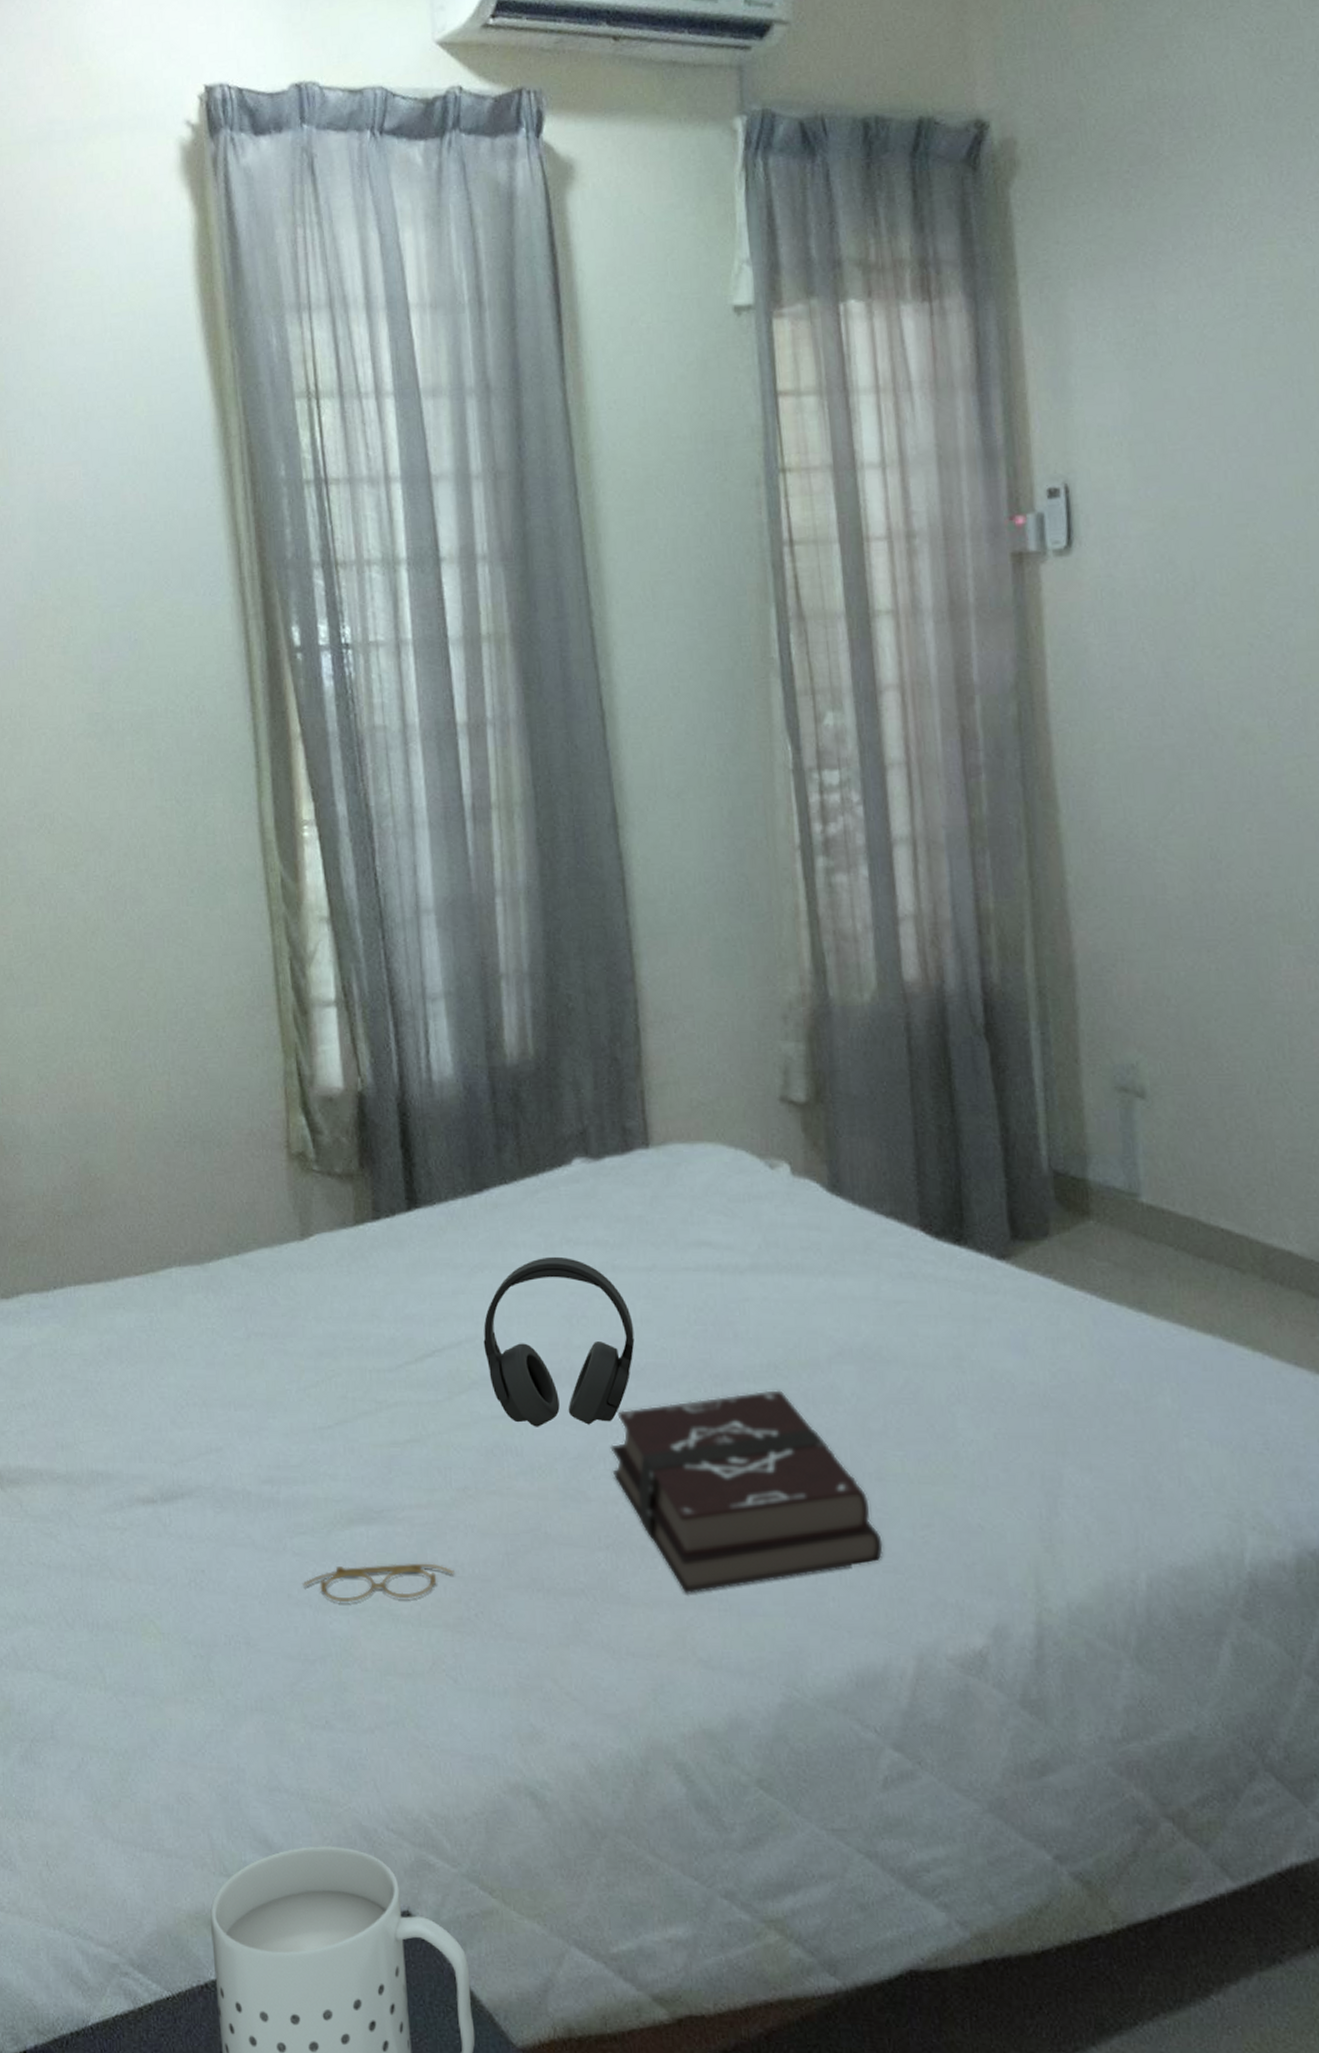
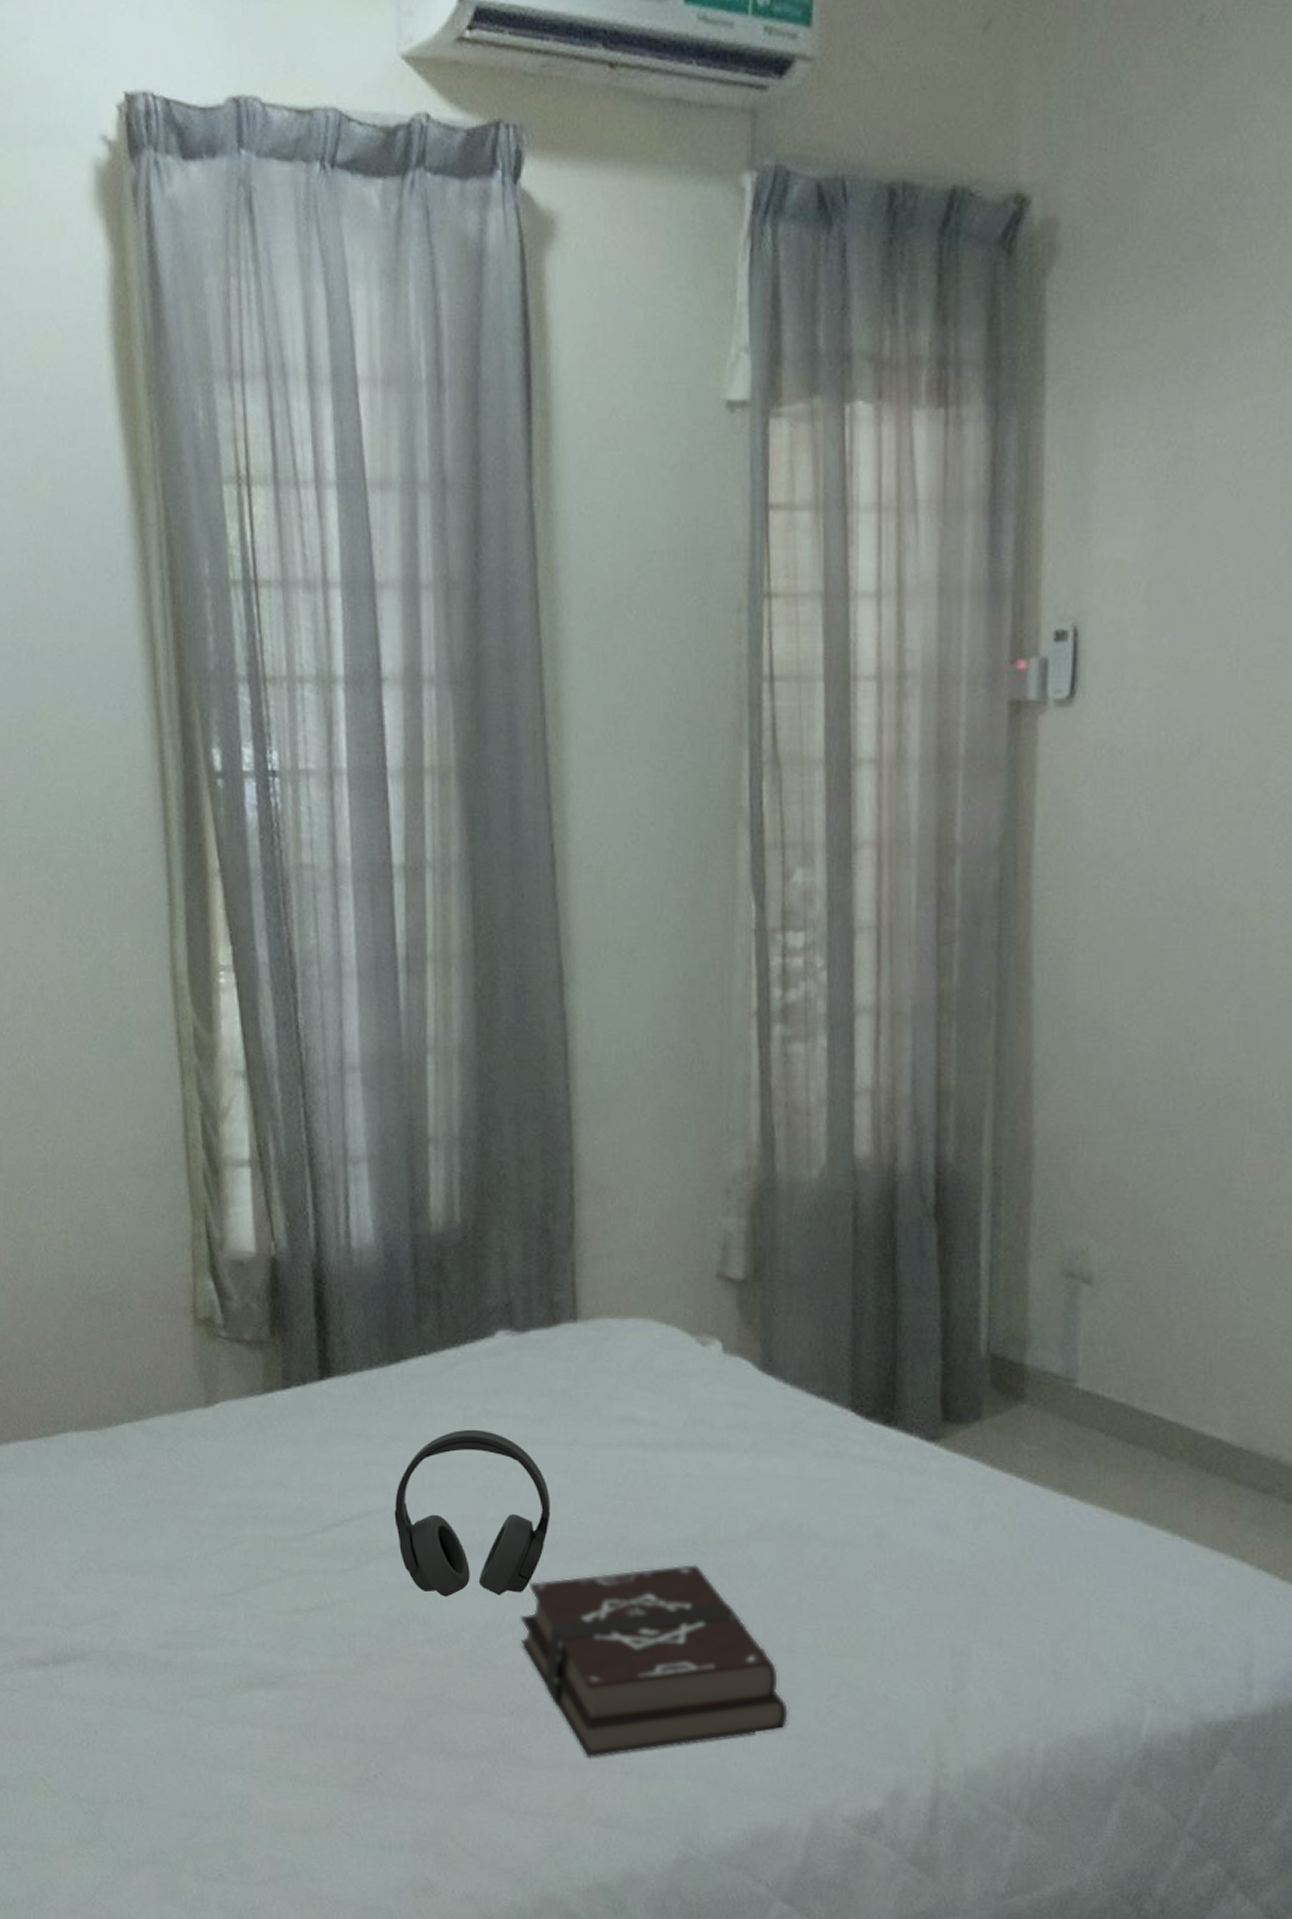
glasses: present [302,1563,455,1603] -> none [198,1726,355,1763]

